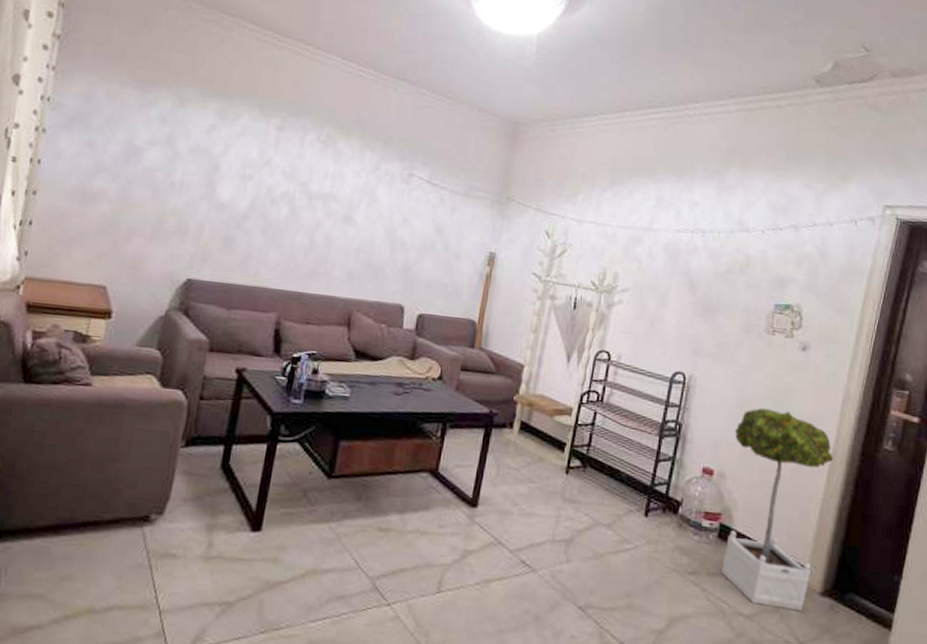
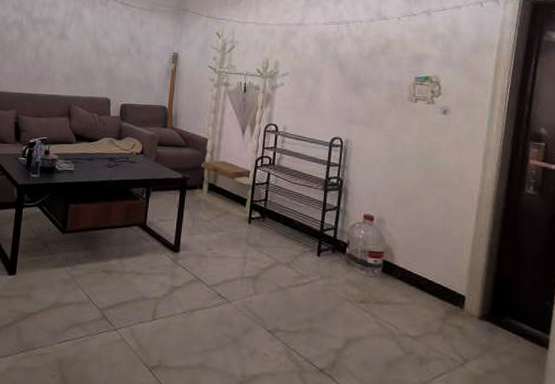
potted tree: present [722,408,834,612] -> none [388,163,481,333]

